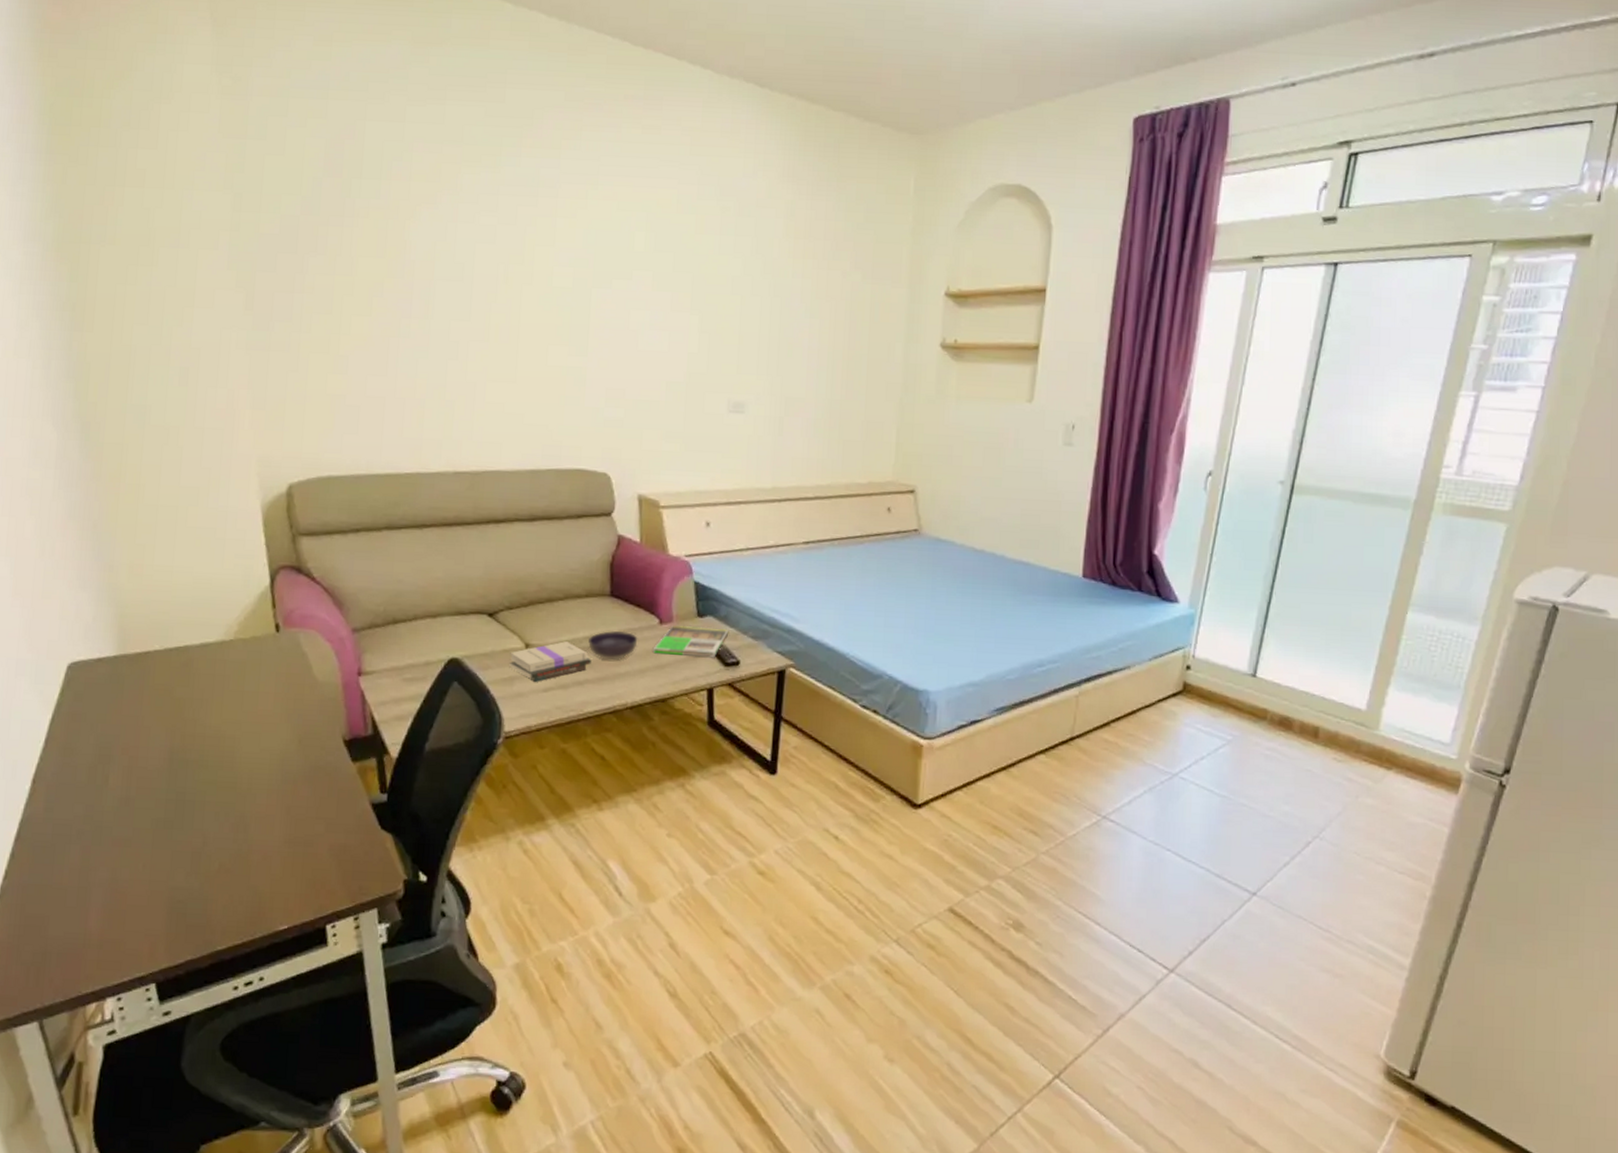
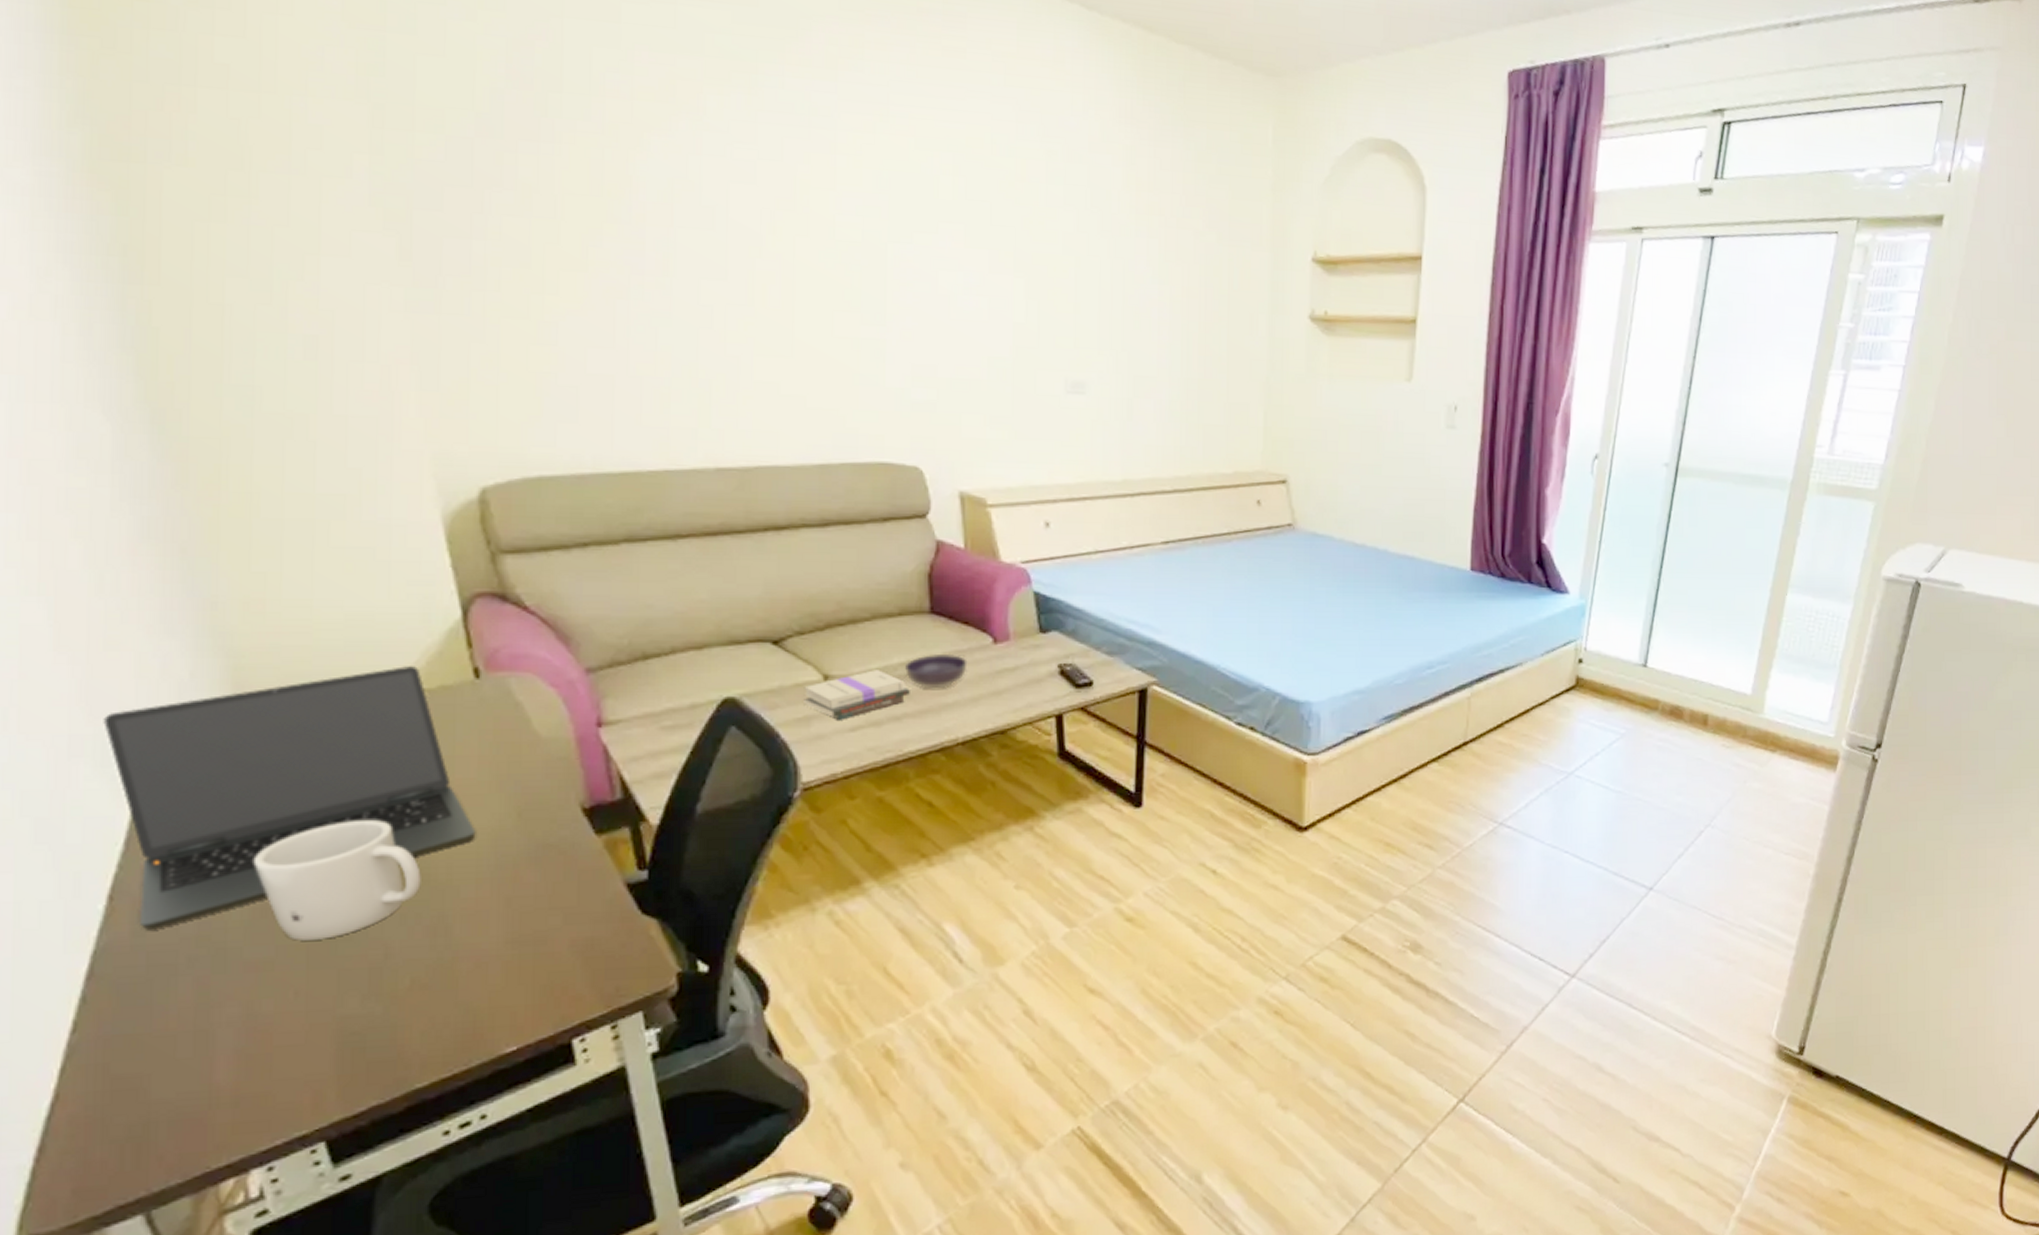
laptop: none [38,620,270,808] -> present [103,666,476,930]
mug: none [123,736,231,827] -> present [253,819,421,941]
magazine: present [652,626,729,658] -> none [986,644,1079,680]

